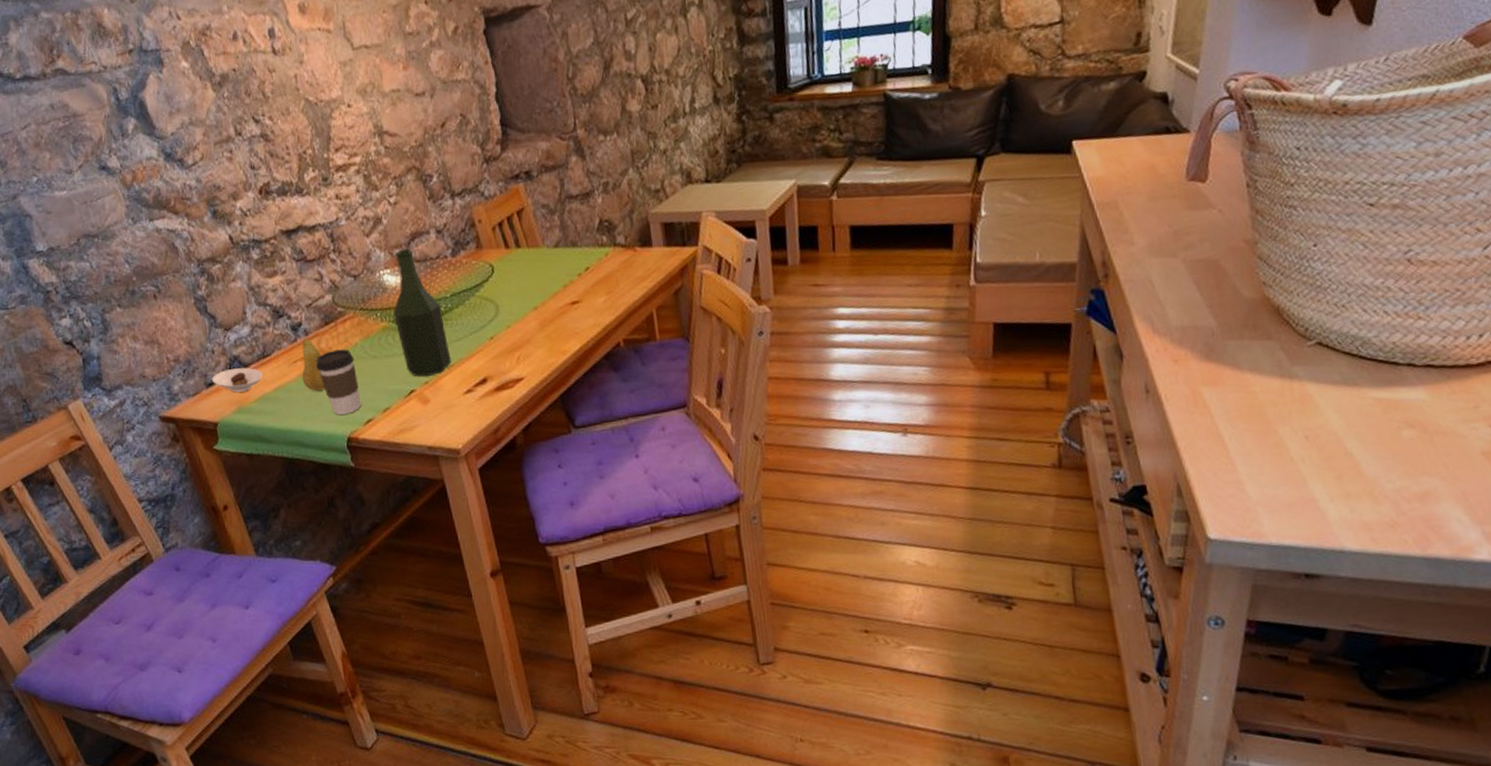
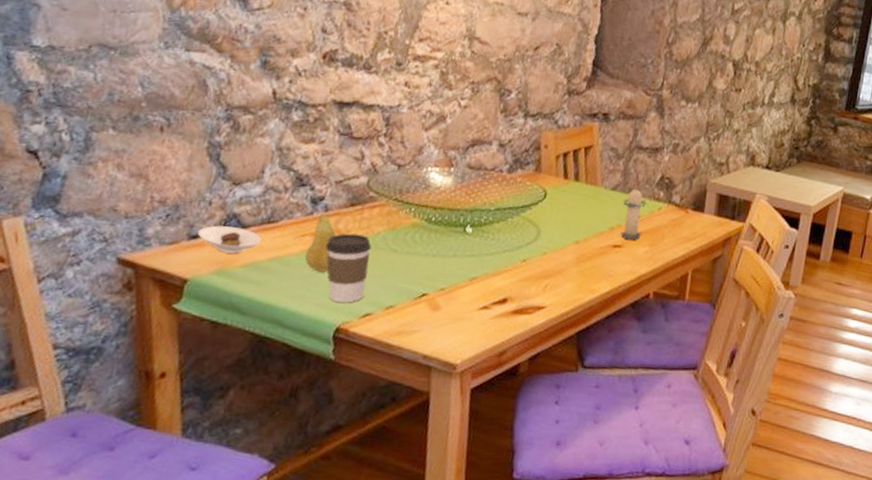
bottle: present [393,248,451,377] -> none [425,152,481,283]
candle: none [568,239,596,294] -> present [620,187,646,240]

